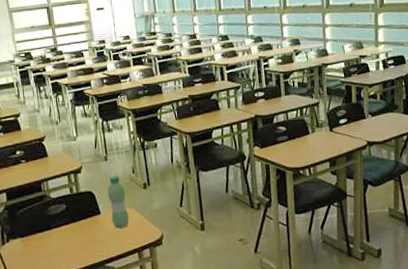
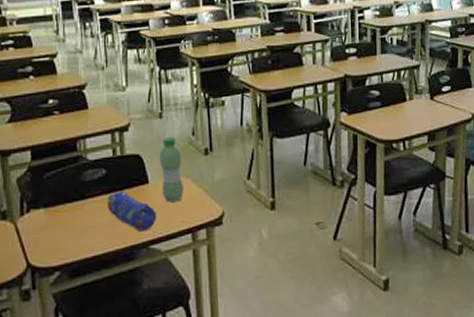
pencil case: none [69,220,109,253] -> present [108,190,157,231]

